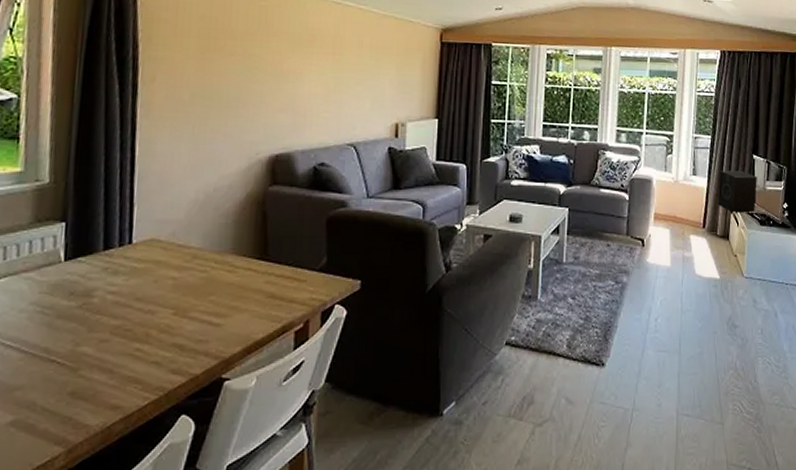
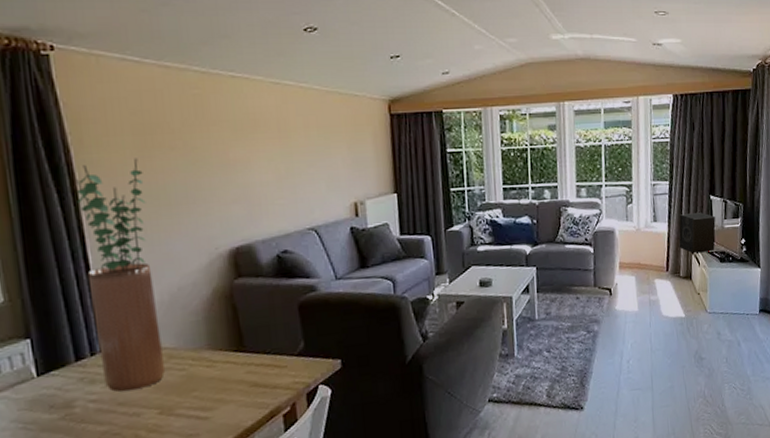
vase: none [127,59,201,287] -> present [74,157,165,392]

